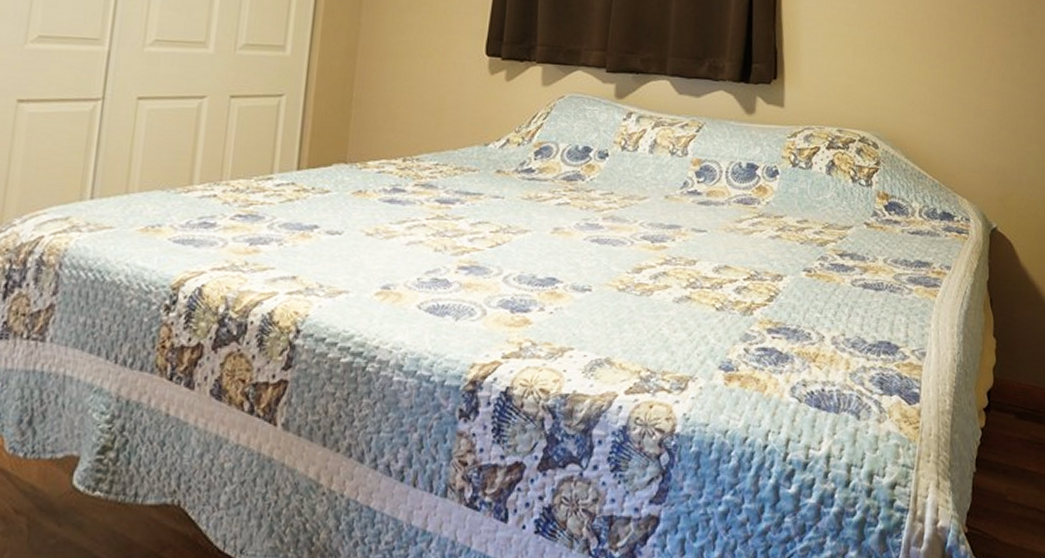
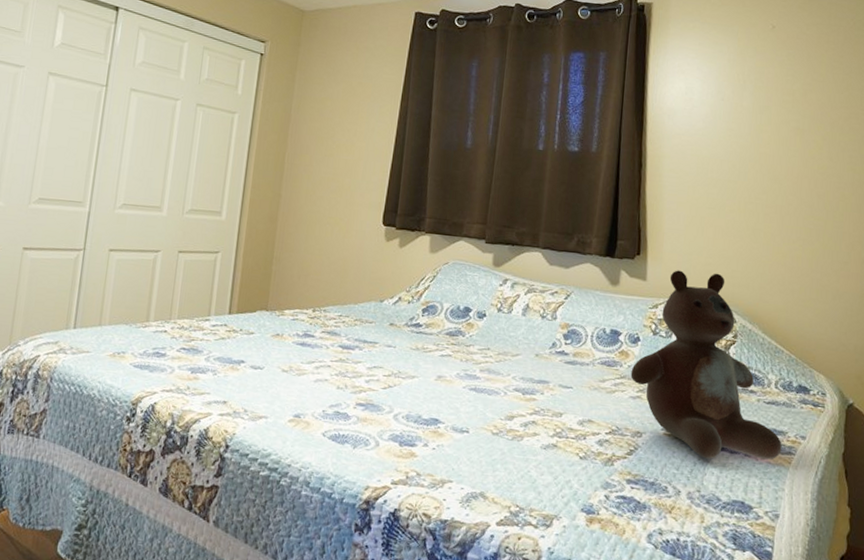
stuffed bear: none [769,94,927,299] -> present [630,270,782,460]

